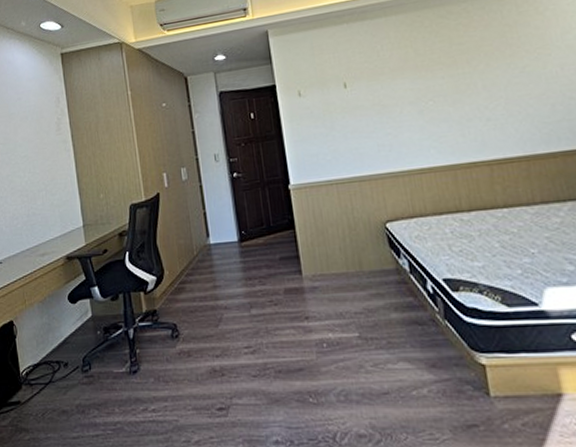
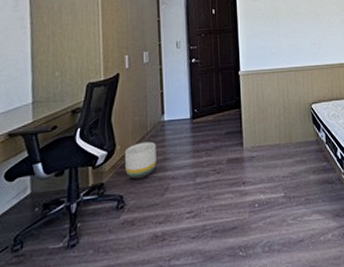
planter: none [173,267,207,307] -> present [124,141,156,179]

